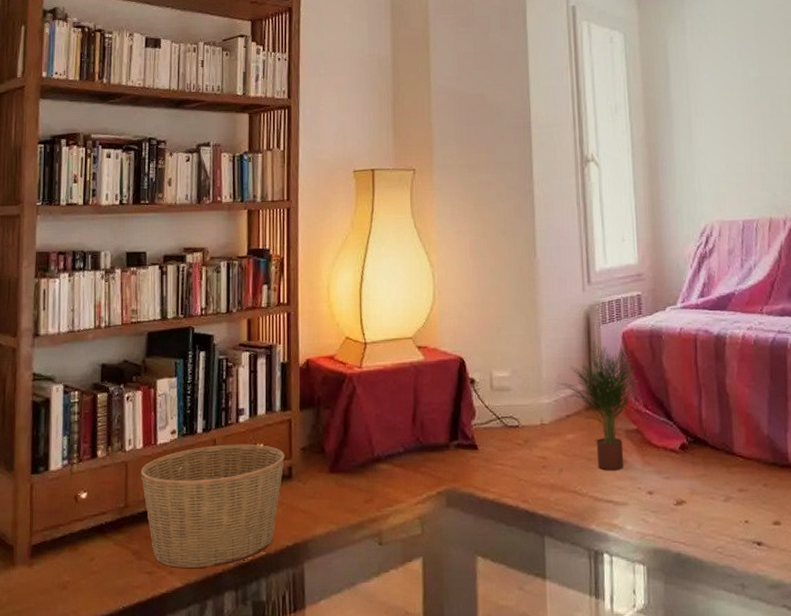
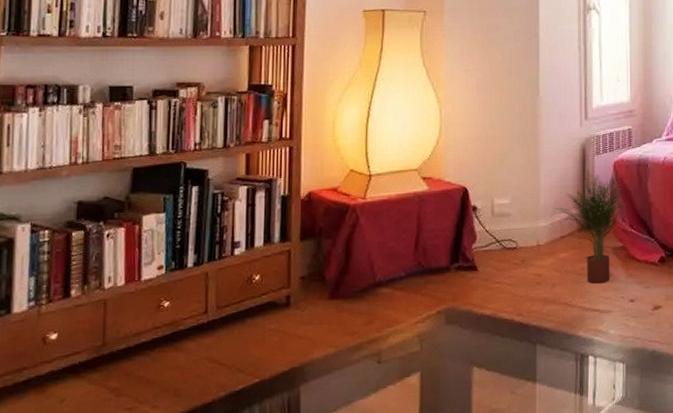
basket: present [141,444,285,569] -> none [122,275,283,402]

